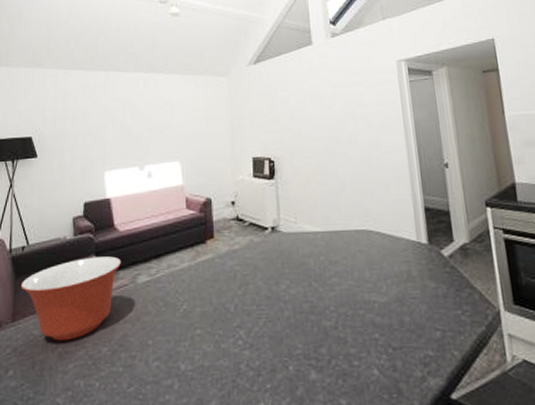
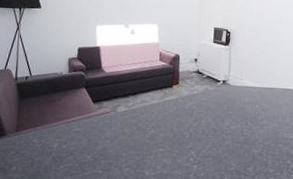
mixing bowl: present [20,256,122,341] -> none [23,89,106,149]

